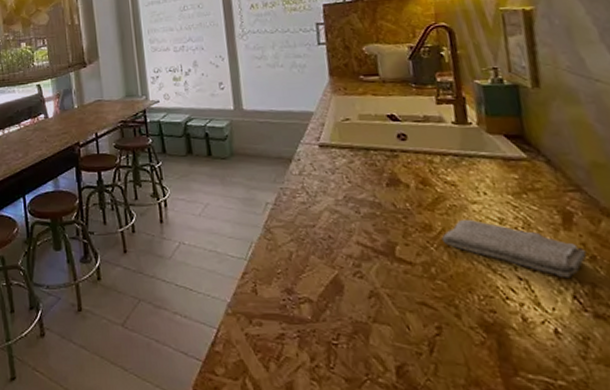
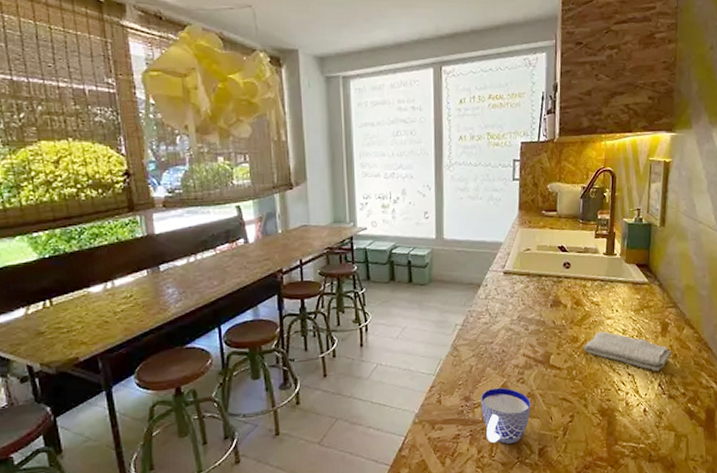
cup: none [306,281,377,355] -> present [481,387,531,444]

